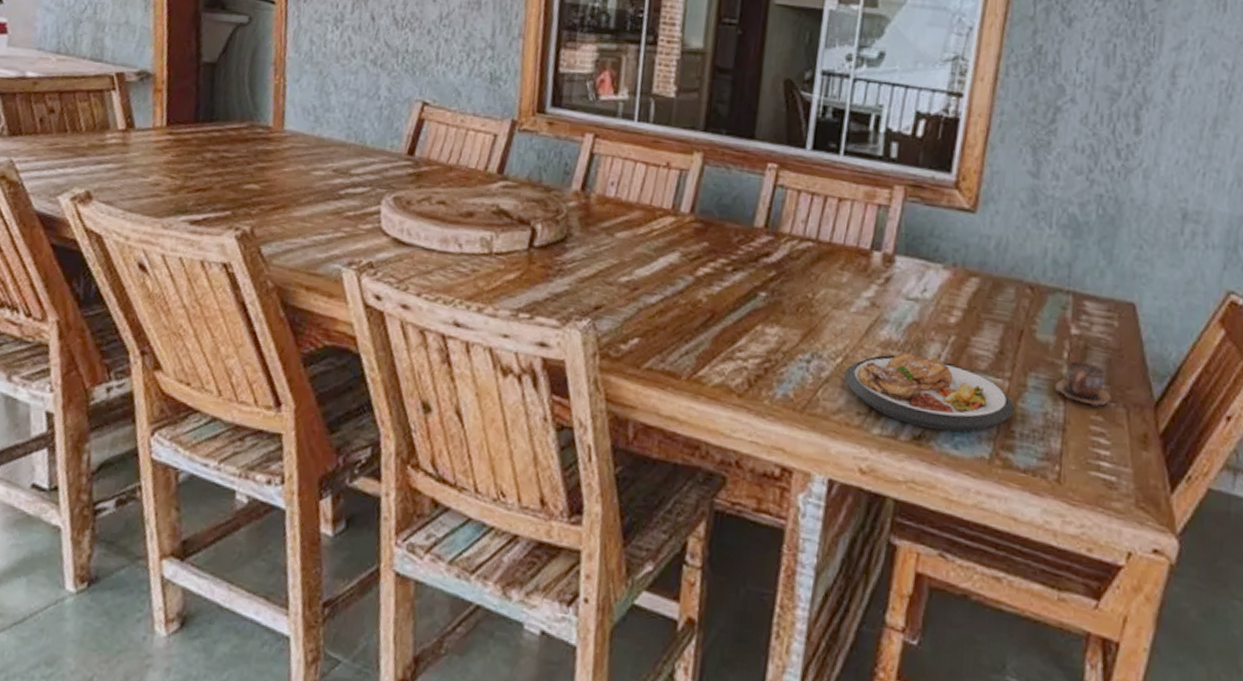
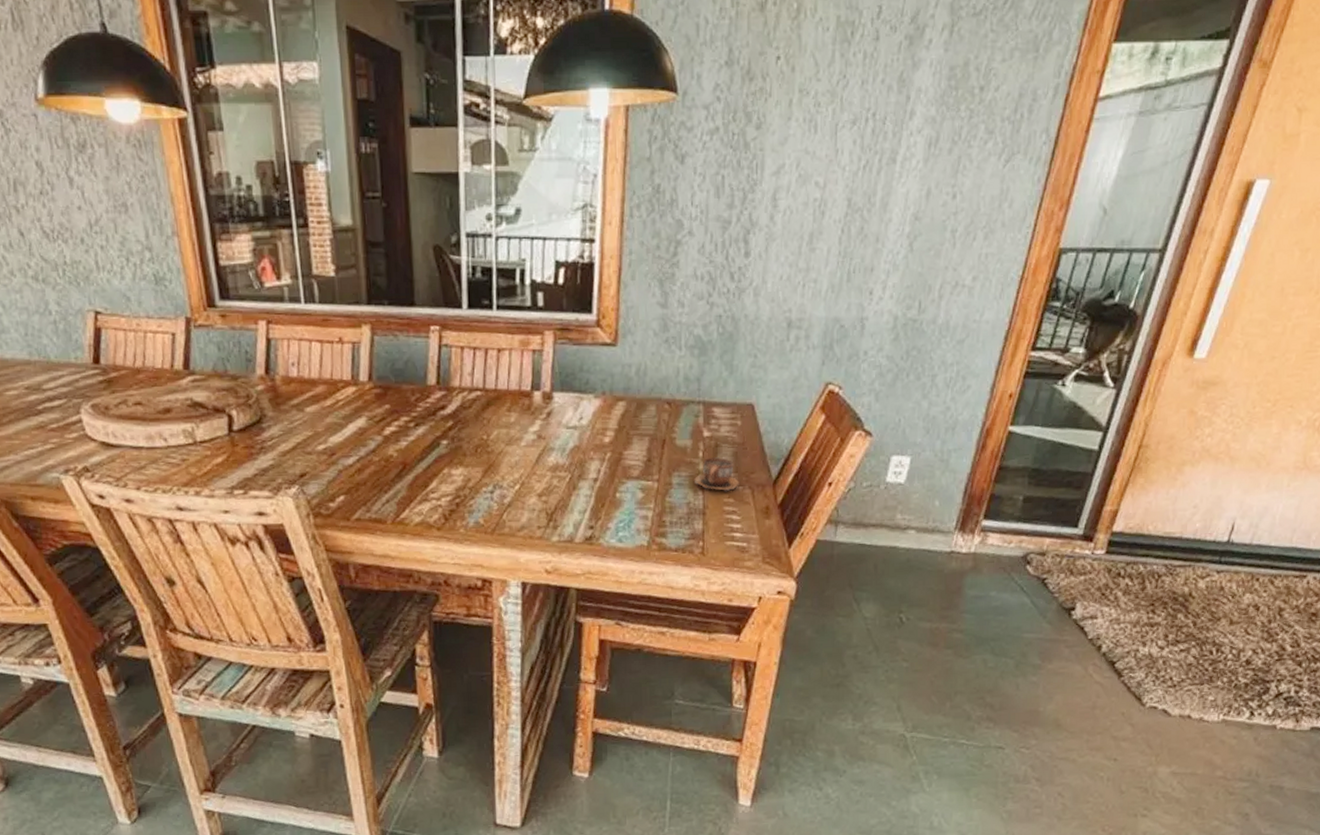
plate: present [844,352,1015,432] -> none [523,472,664,530]

